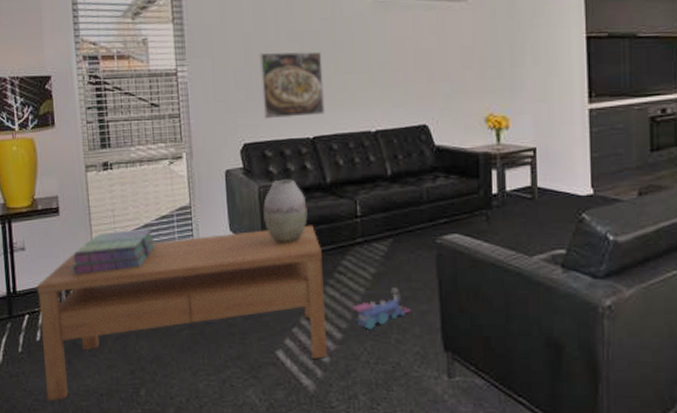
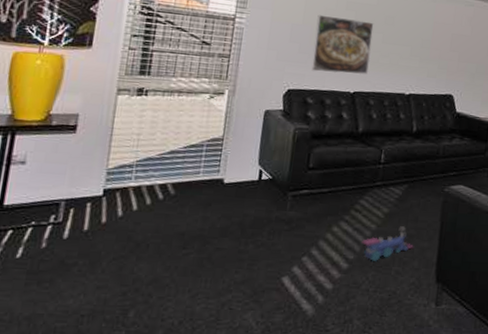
coffee table: present [36,225,327,401] -> none [13,166,343,322]
stack of books: present [72,228,156,274] -> none [77,154,180,193]
vase: present [263,179,308,243] -> none [293,124,337,181]

